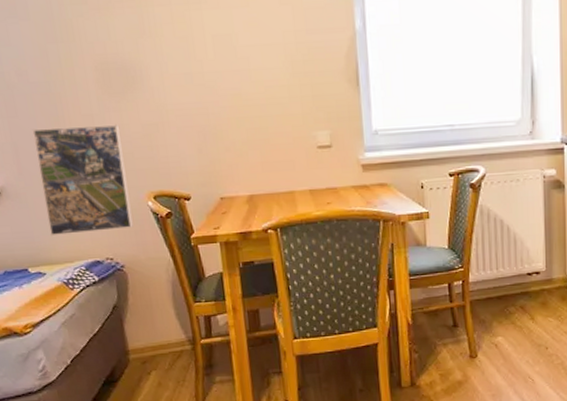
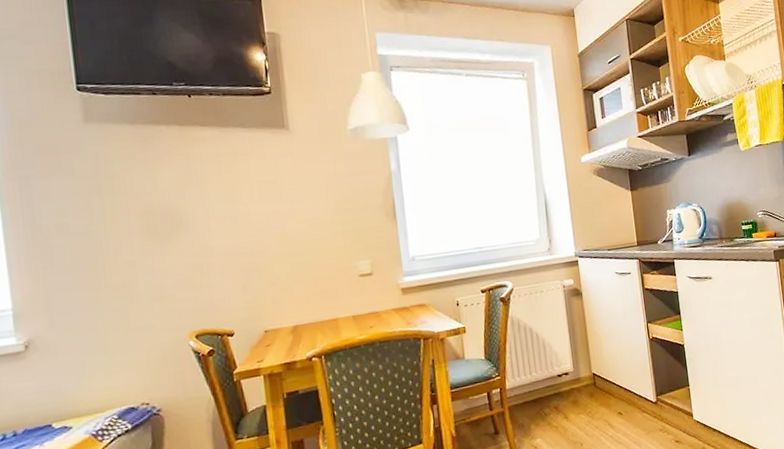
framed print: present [32,124,133,237] -> none [68,268,173,387]

